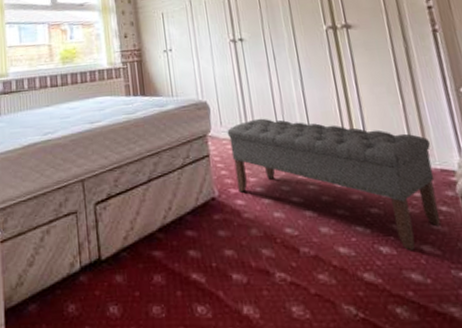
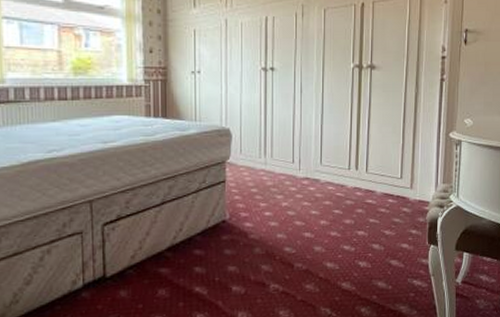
bench: present [227,118,441,251] -> none [246,148,417,265]

